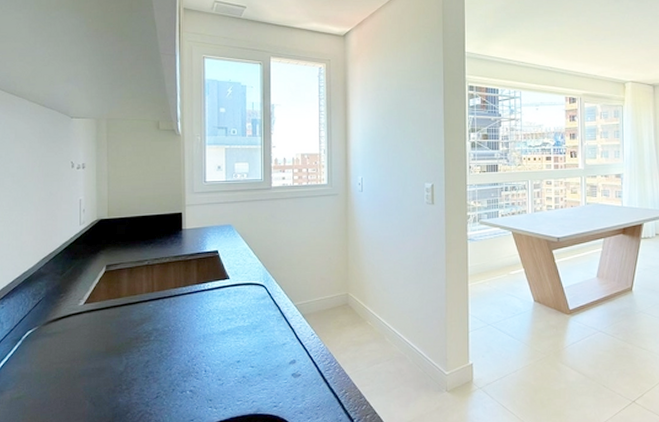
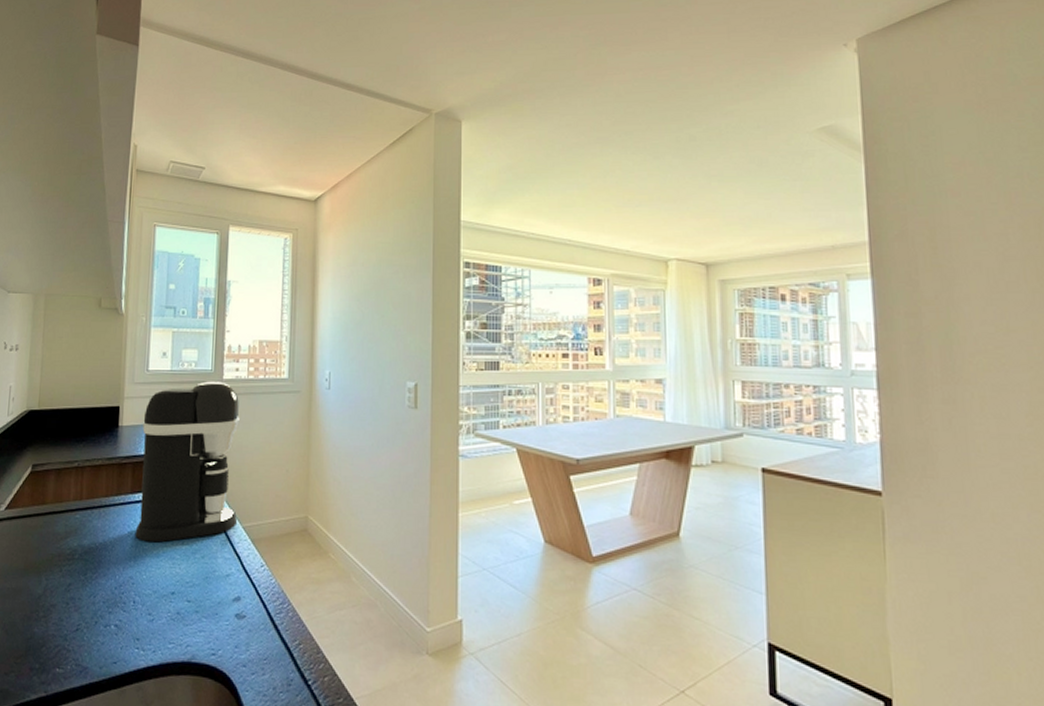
coffee maker: none [202,188,289,323] -> present [135,381,240,543]

